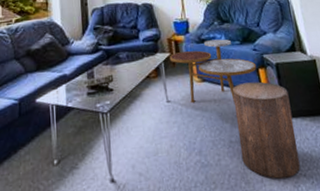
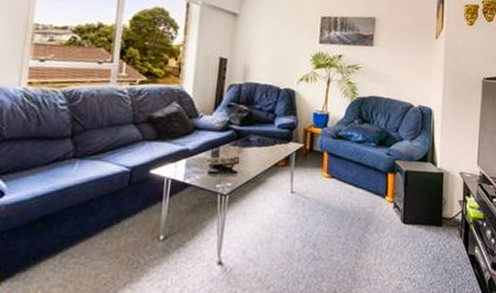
side table: present [169,39,257,104] -> none [302,137,387,204]
stool: present [232,81,300,179] -> none [353,185,411,279]

